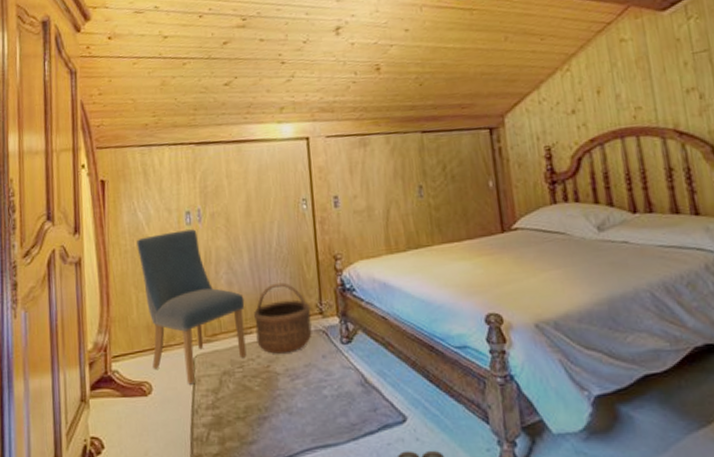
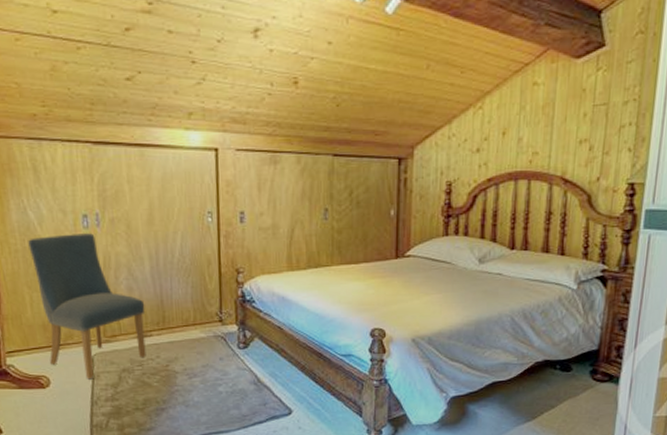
basket: present [253,282,312,354] -> none [153,291,211,355]

